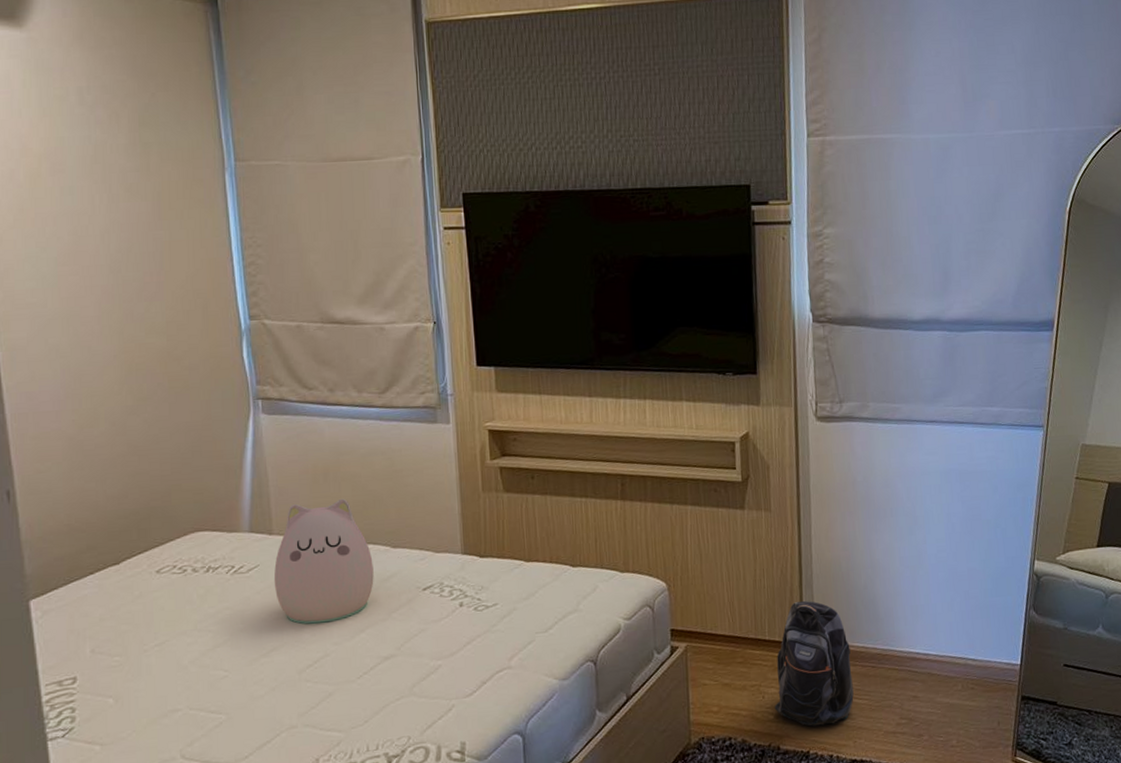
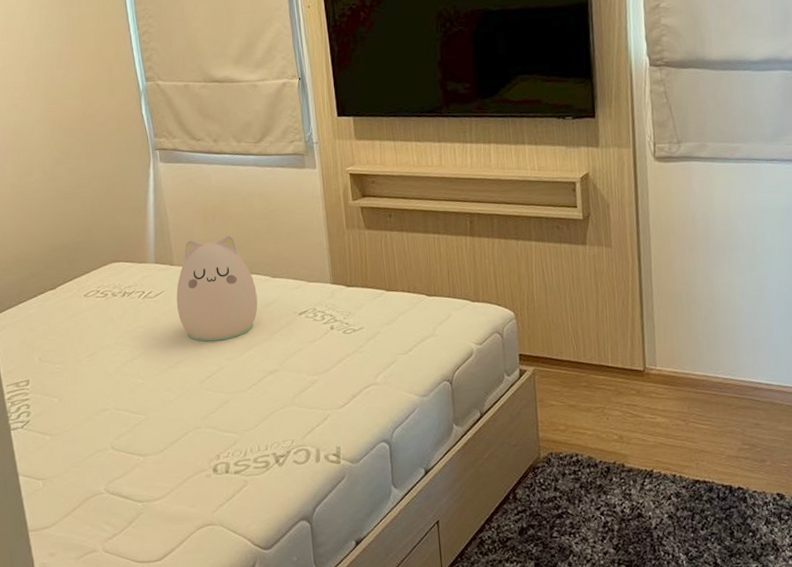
backpack: present [774,601,854,727] -> none [618,331,696,448]

